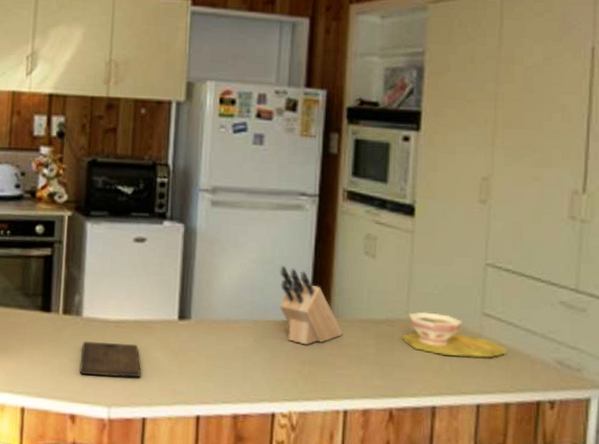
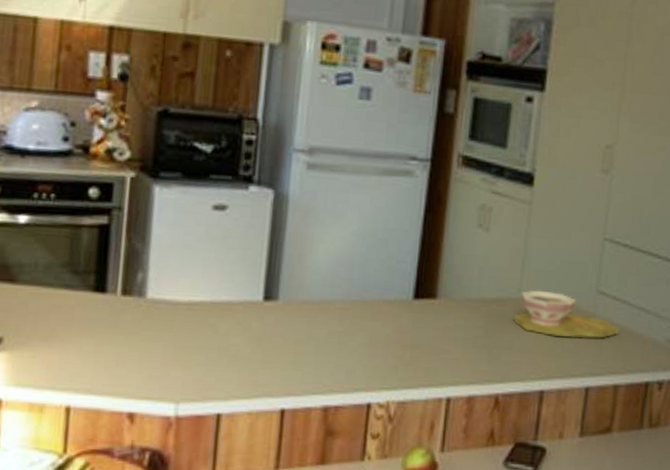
cutting board: present [79,340,141,378] -> none [141,326,217,369]
knife block: present [280,265,344,345] -> none [381,238,451,328]

